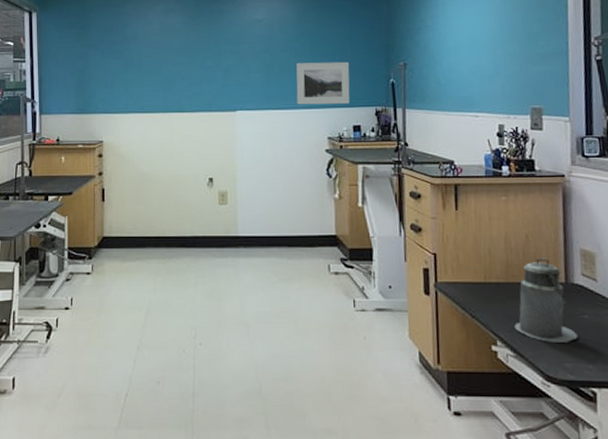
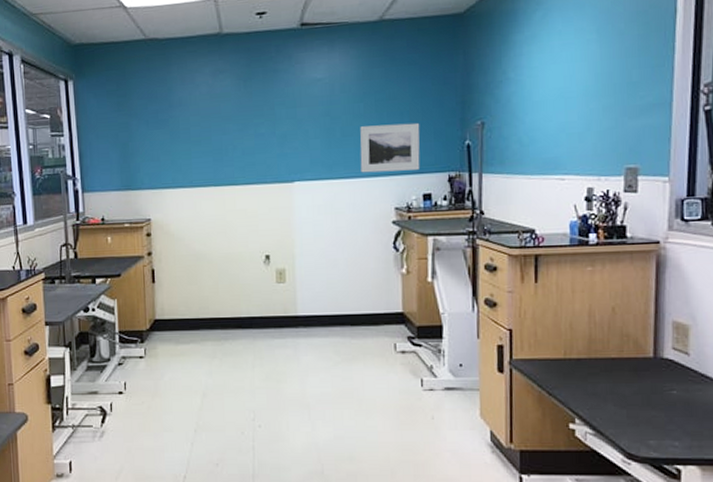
canister: present [514,258,578,342] -> none [595,331,664,419]

